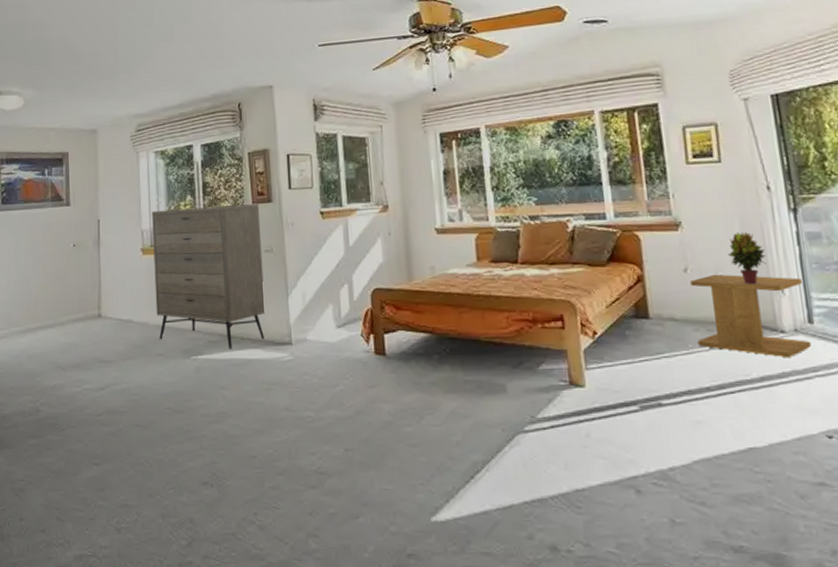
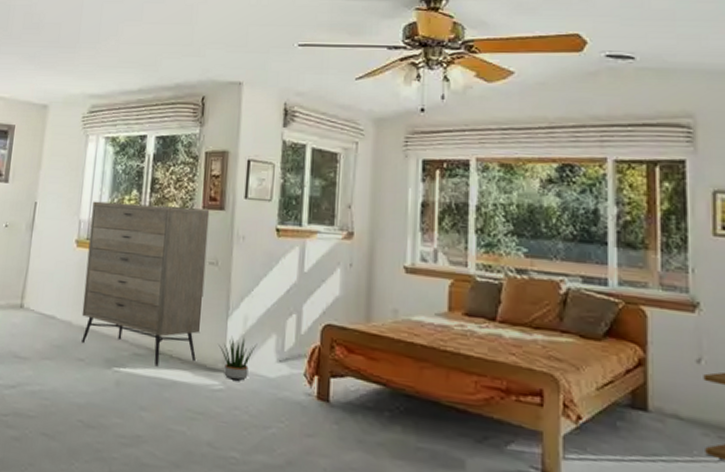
potted plant: none [283,311,317,350] -> present [219,336,258,381]

